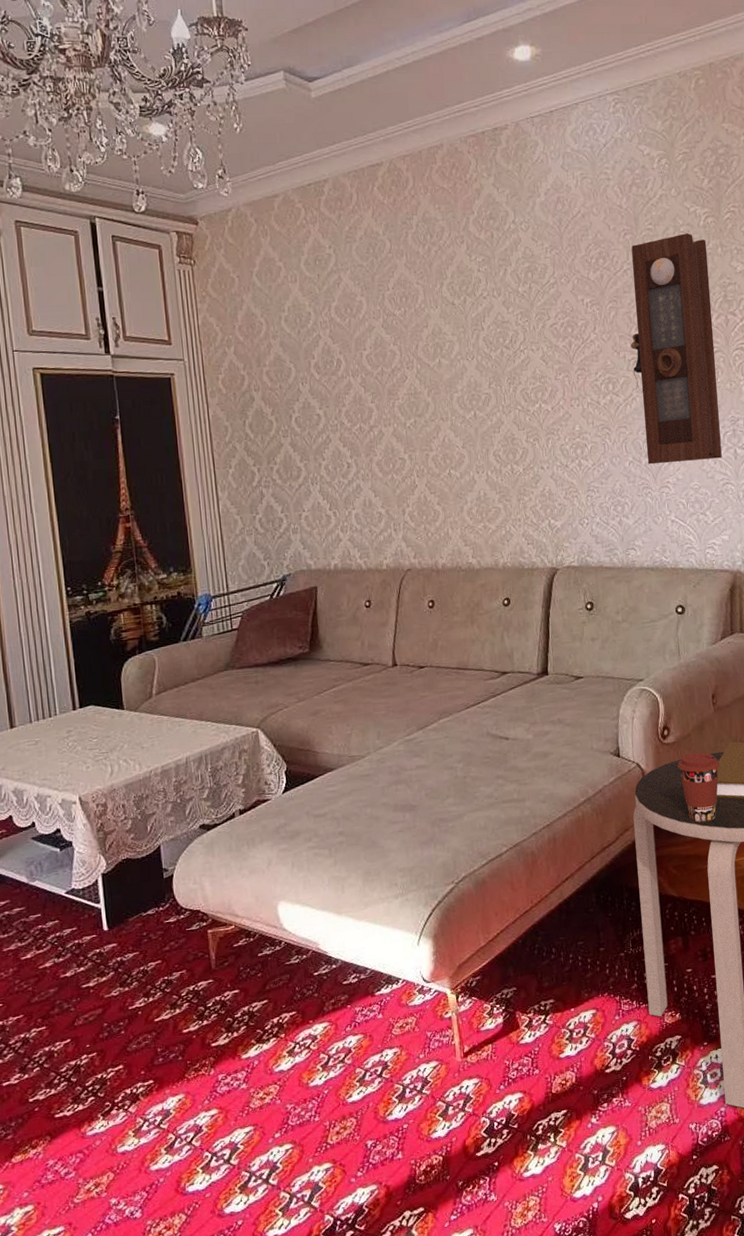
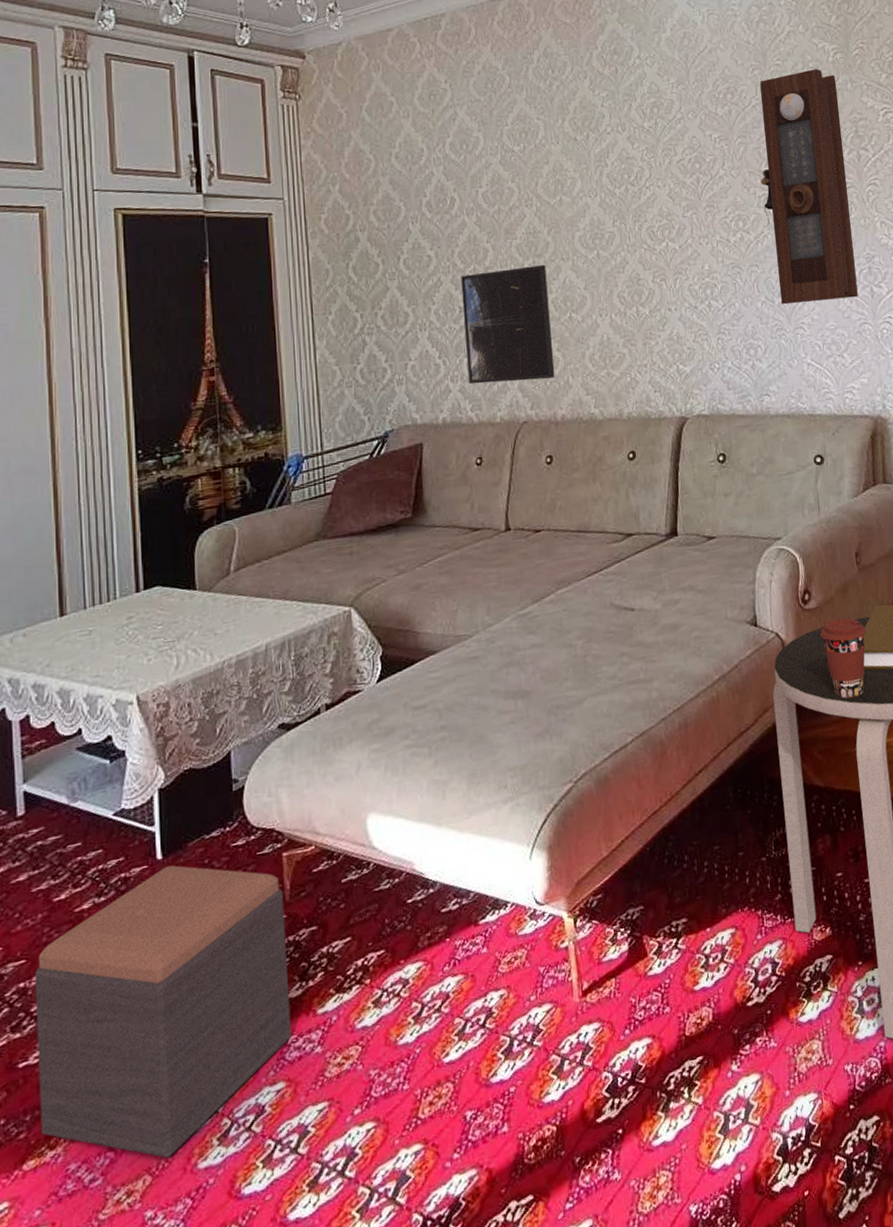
footstool: none [10,936,221,1161] -> present [34,865,291,1158]
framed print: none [348,424,436,534] -> present [461,265,555,385]

